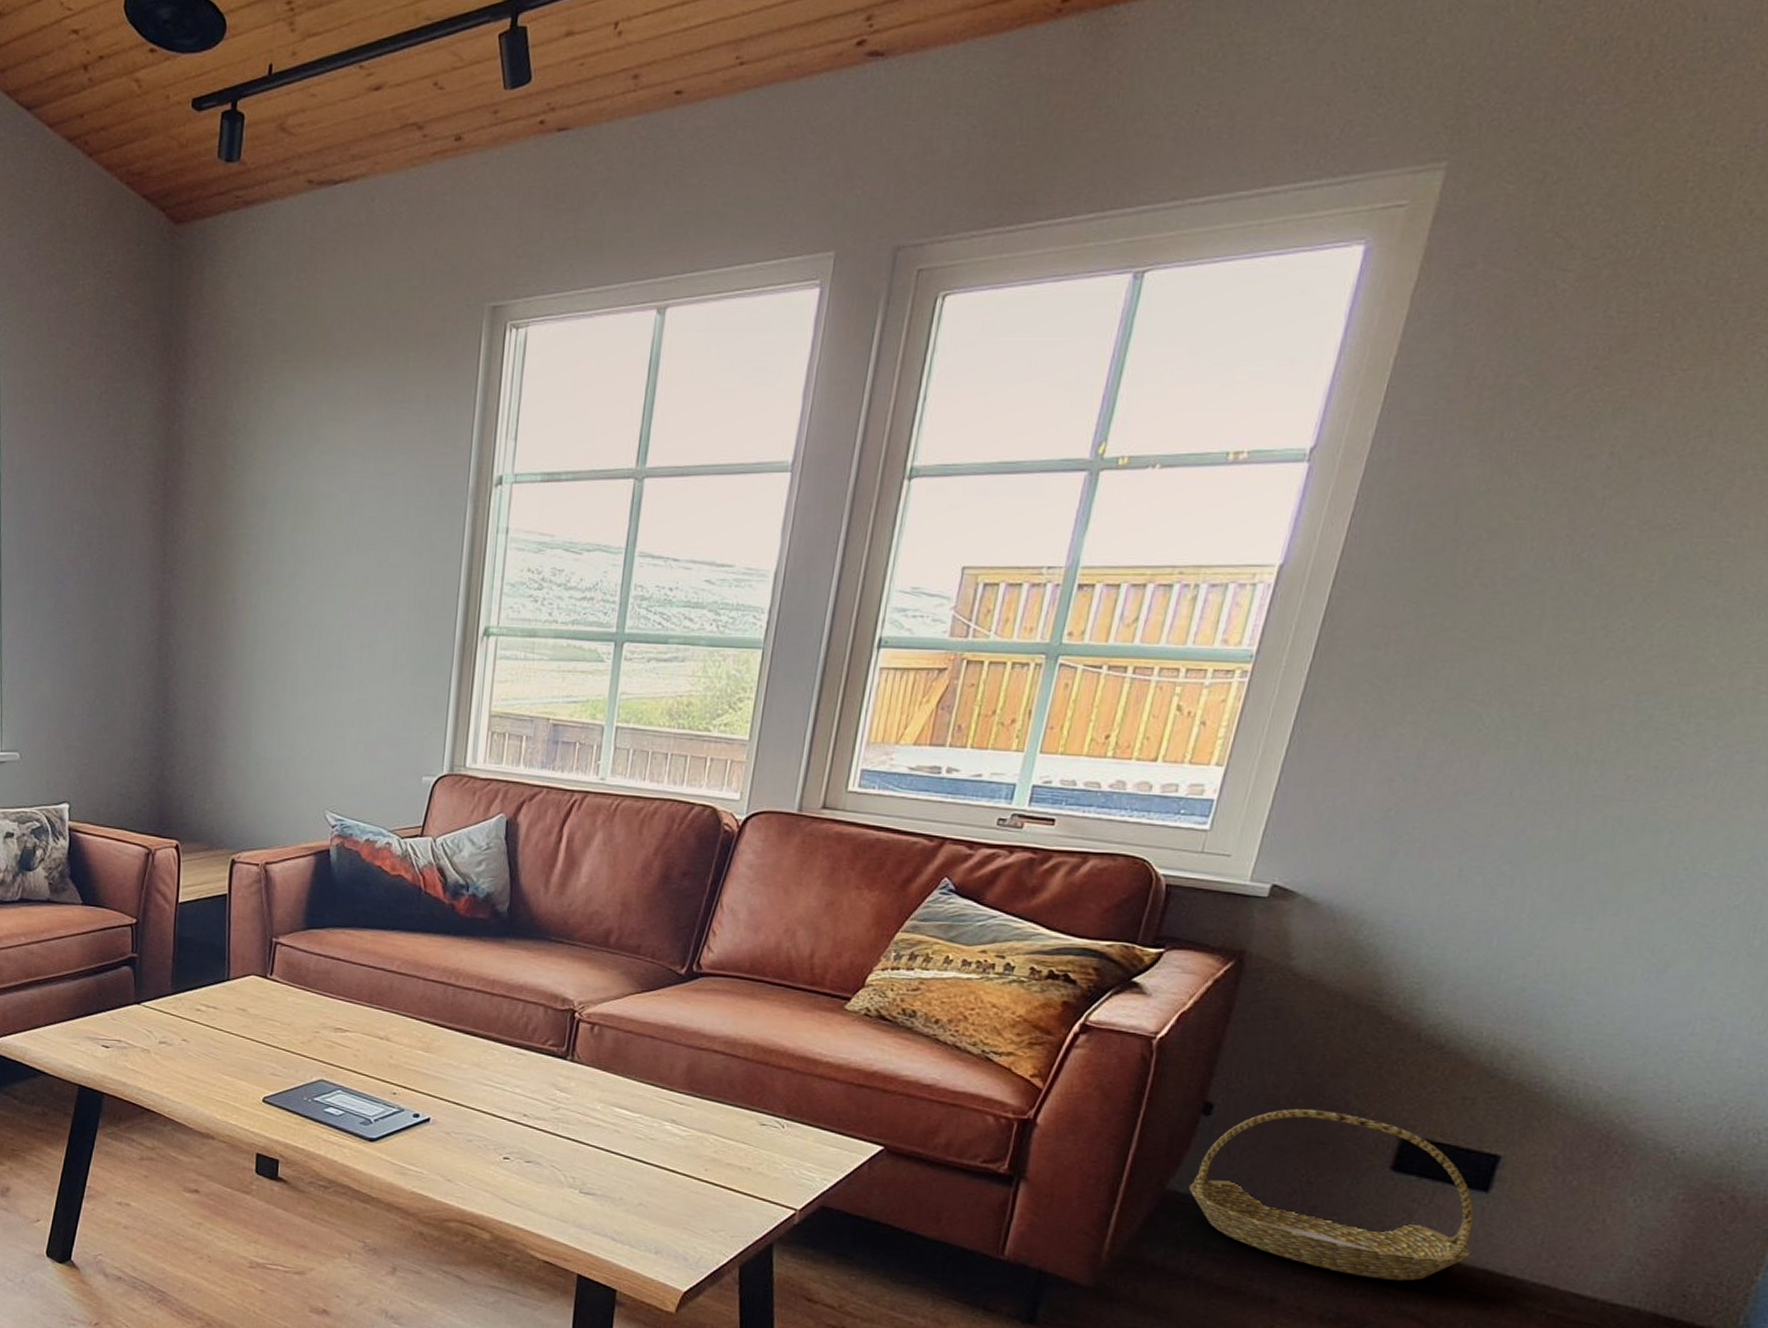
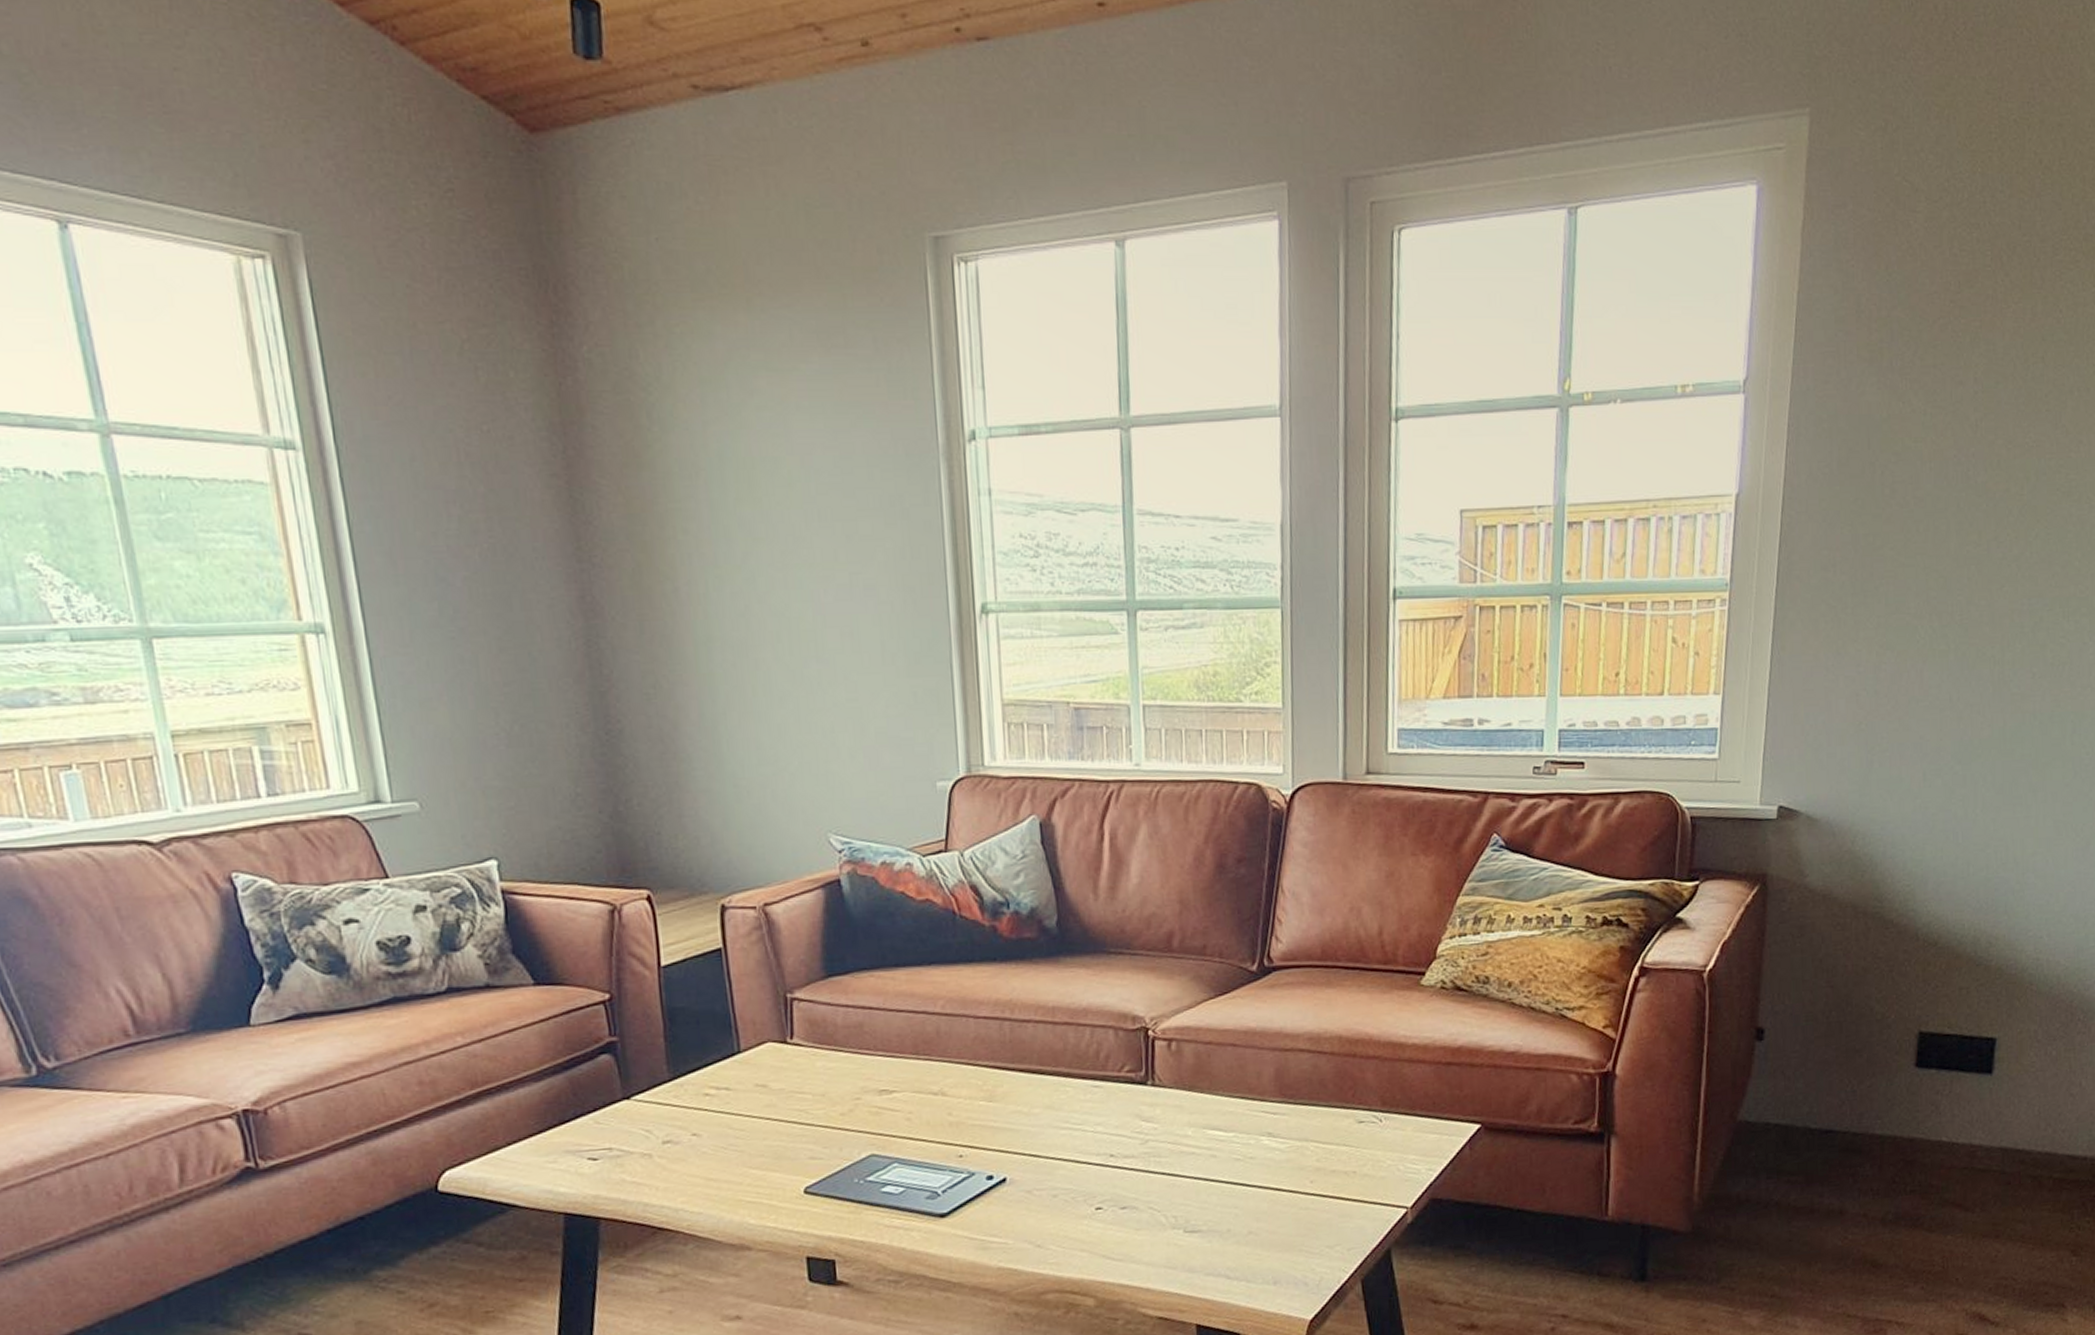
basket: present [1188,1108,1474,1281] -> none [1756,1019,1988,1174]

